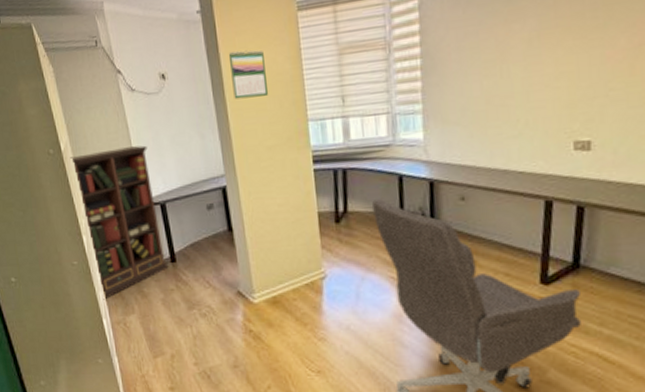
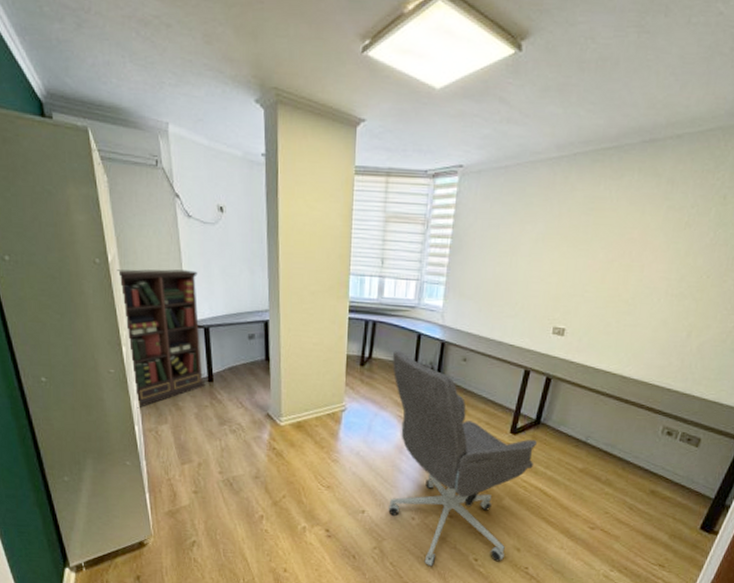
calendar: present [228,50,269,100] -> none [286,200,319,247]

